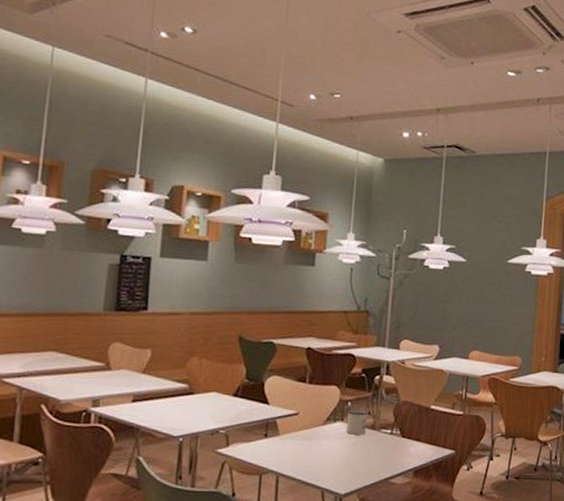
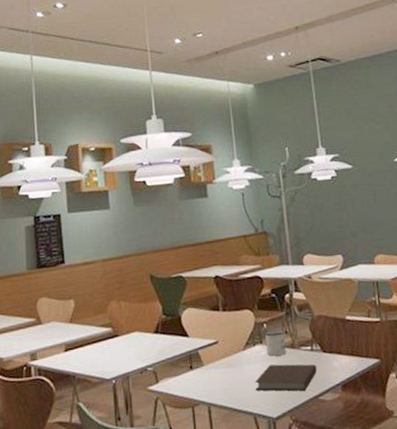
notebook: none [327,443,393,472] -> present [254,364,317,392]

